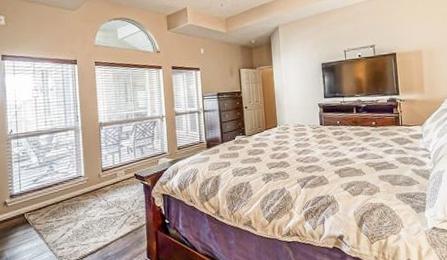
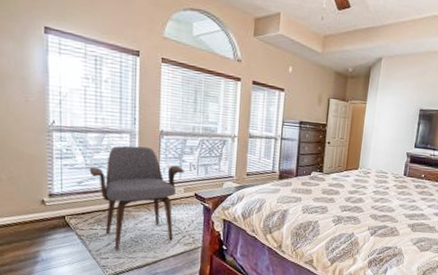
armchair: none [42,139,123,240] -> present [89,145,184,251]

